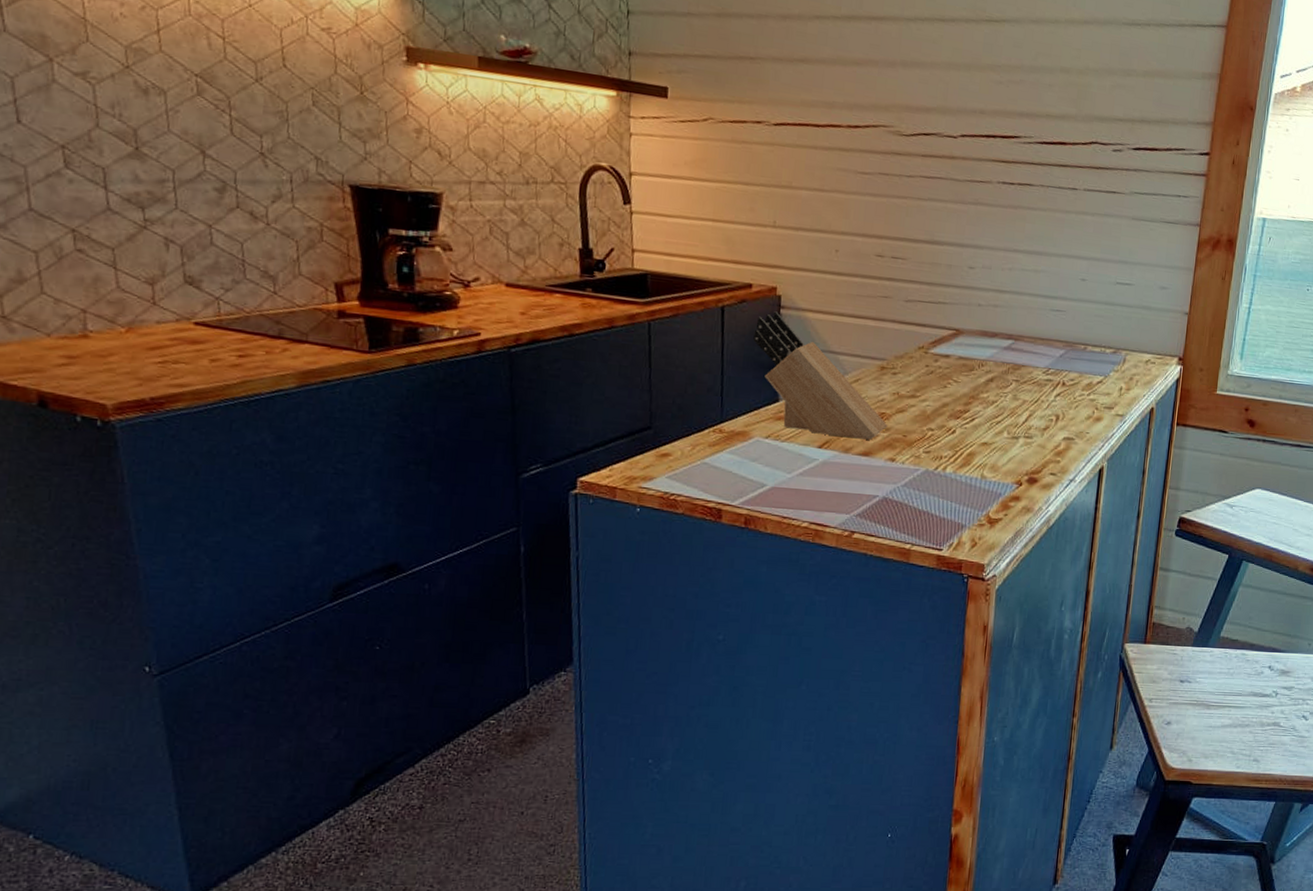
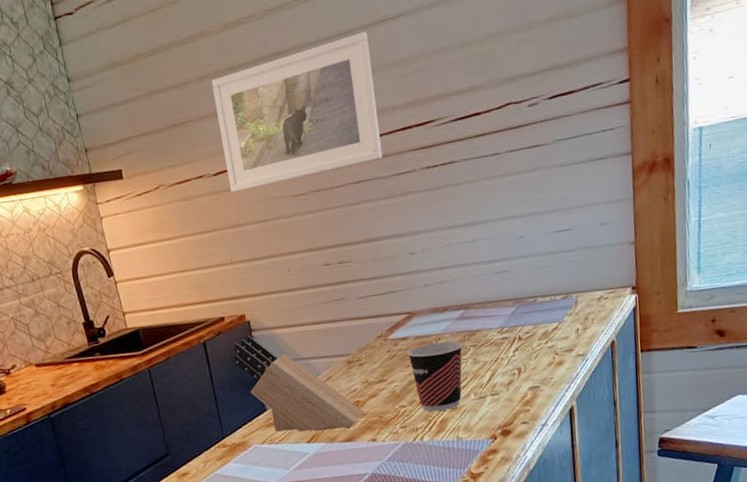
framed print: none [789,21,970,160] -> present [211,31,383,193]
cup: none [946,367,1006,444] -> present [407,341,463,412]

